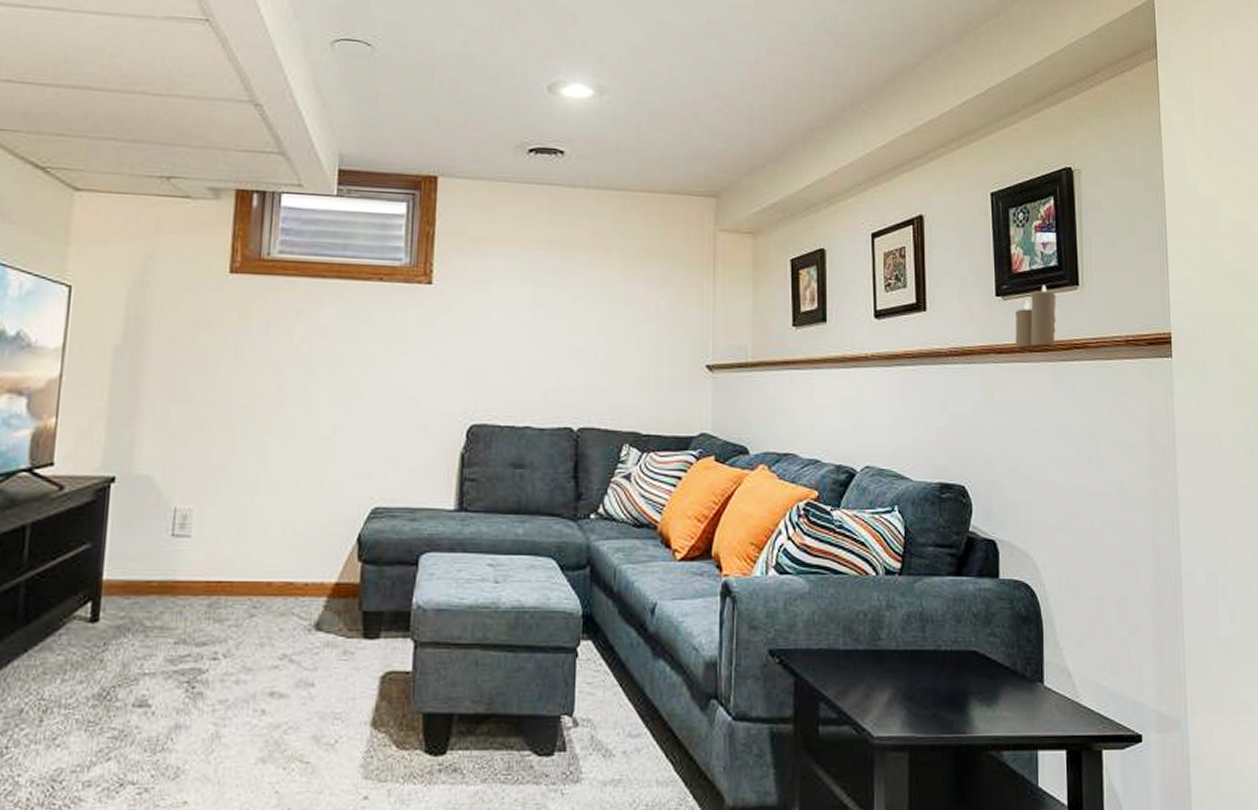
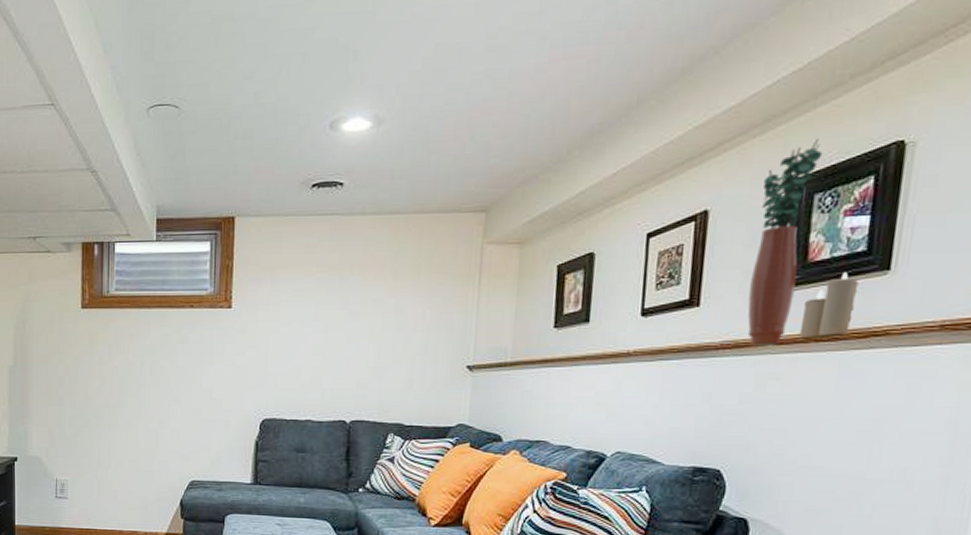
vase: none [966,158,1011,355] -> present [747,139,823,347]

